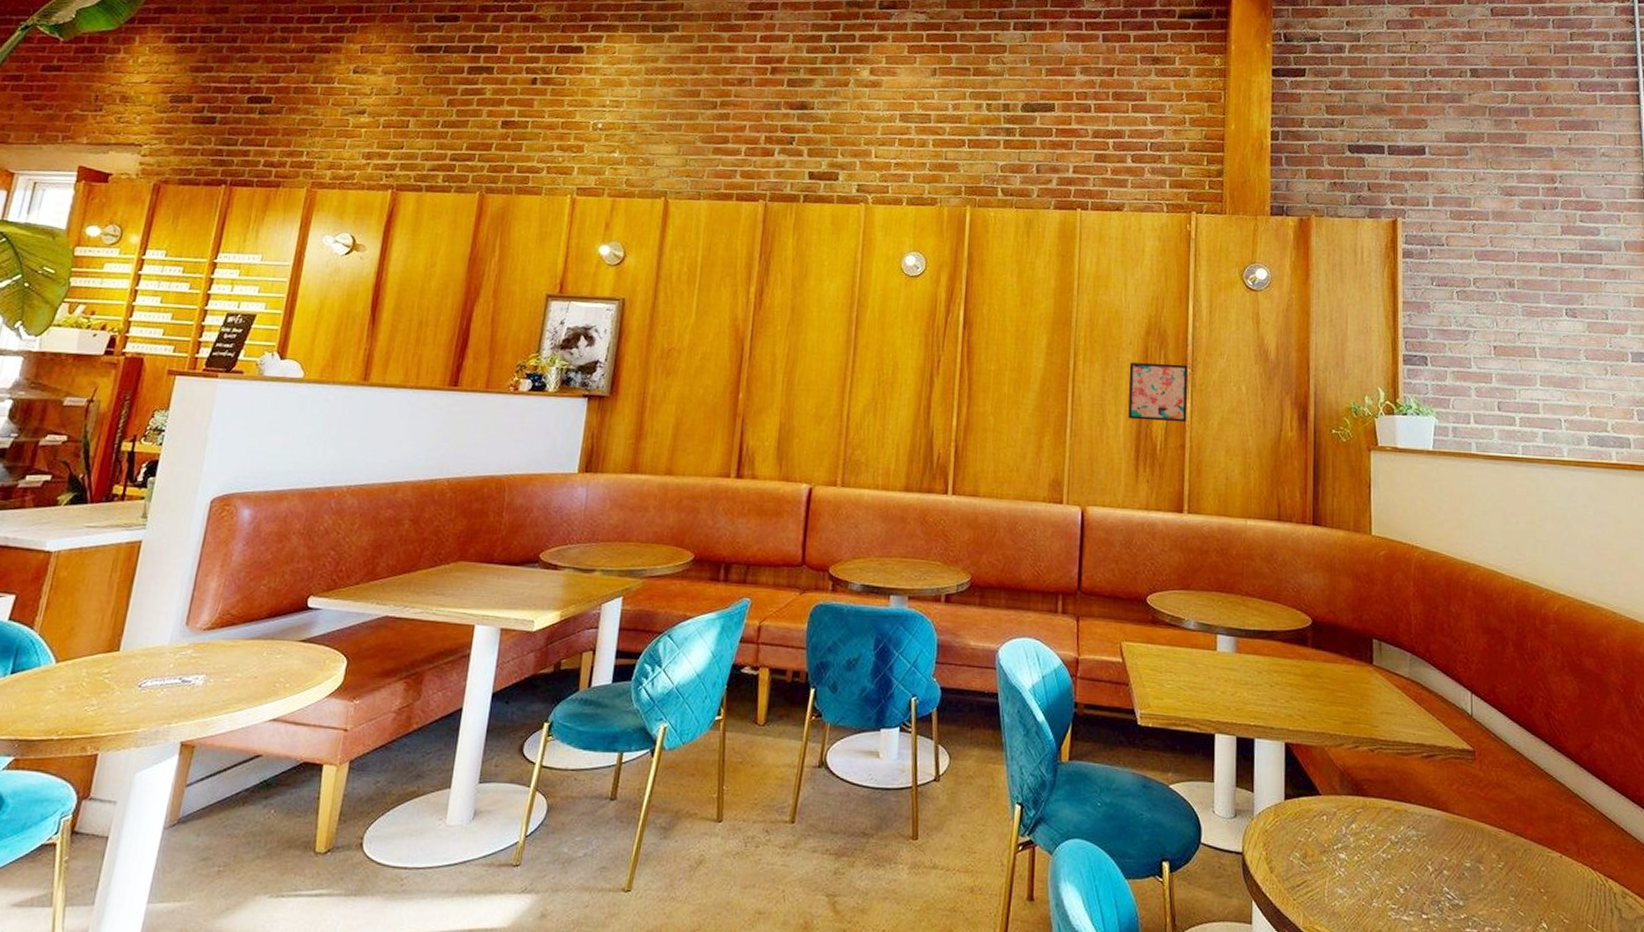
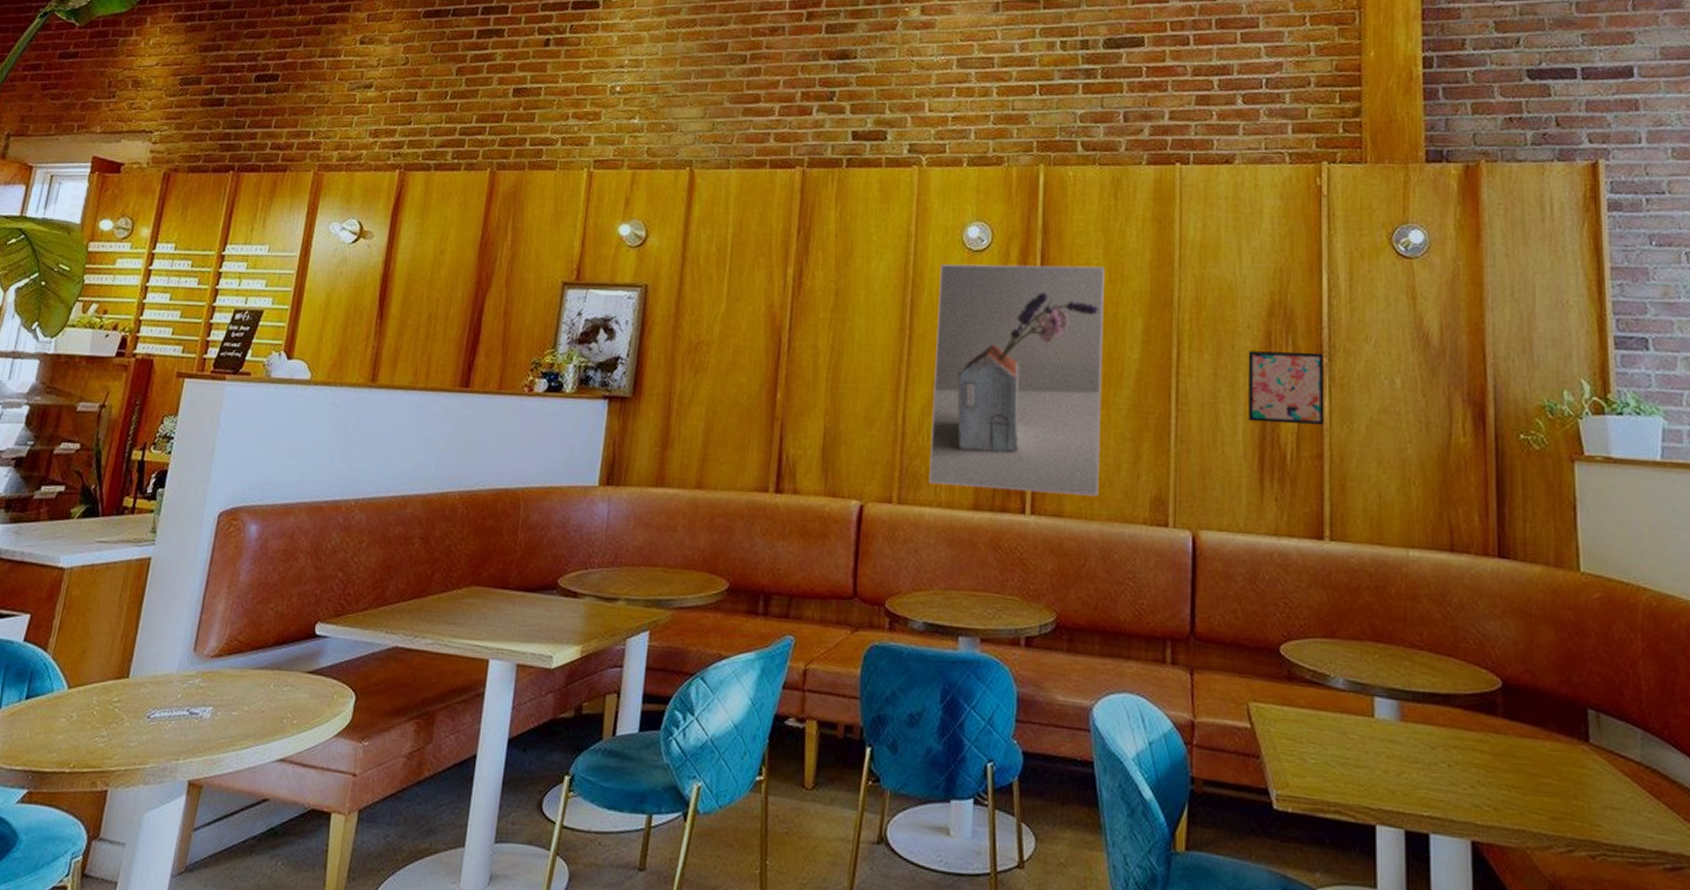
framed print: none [868,287,1017,480] -> present [929,264,1104,496]

